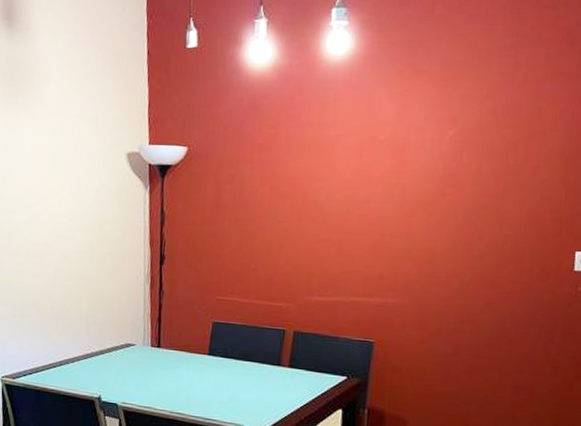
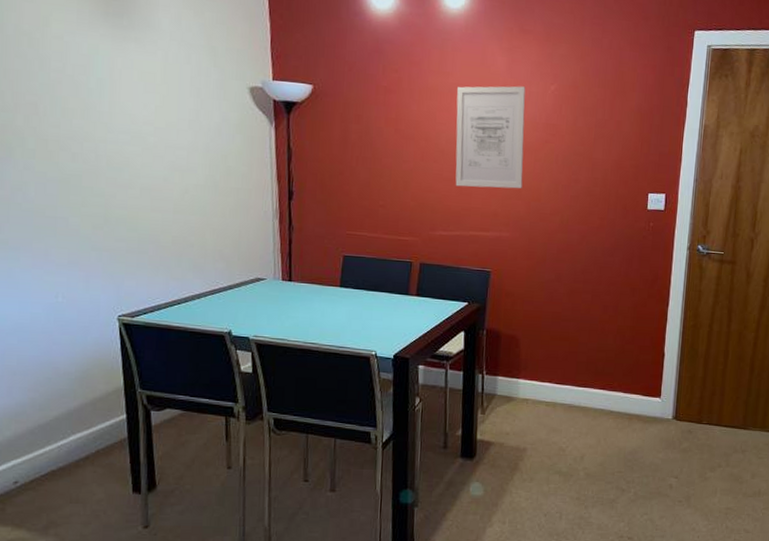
wall art: none [335,133,418,249] -> present [455,86,526,189]

